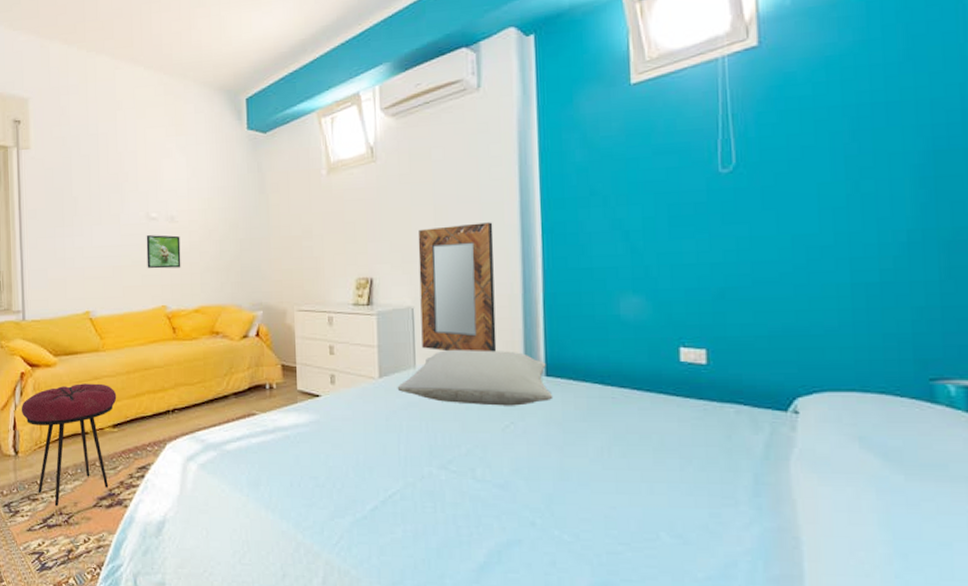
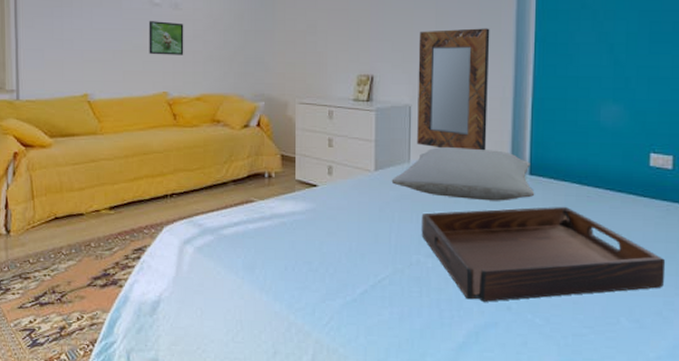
stool: present [21,383,117,507] -> none [13,165,114,285]
serving tray: none [431,409,709,517] -> present [421,206,666,302]

